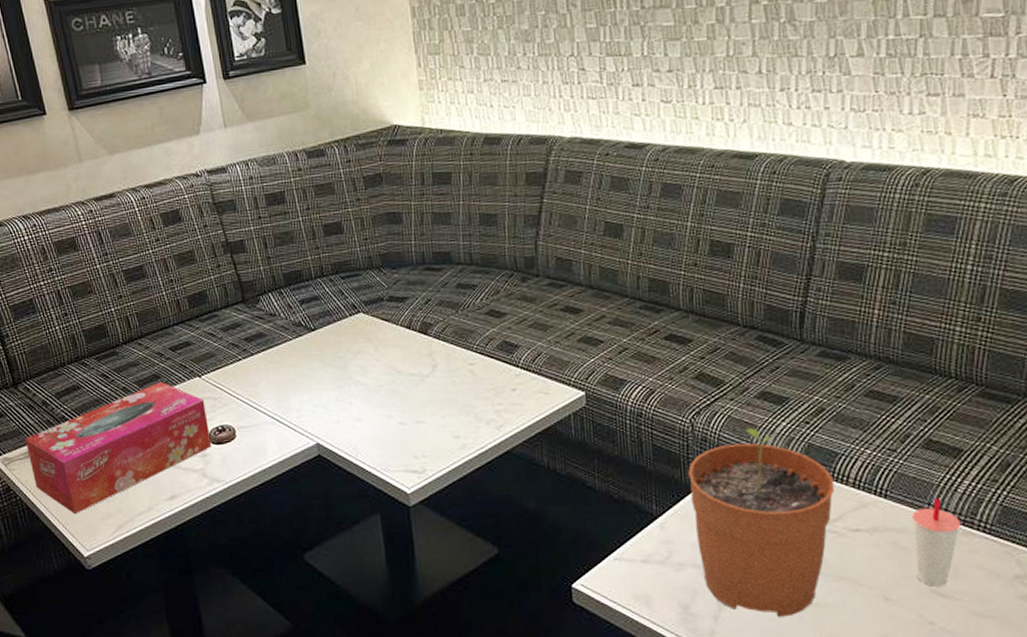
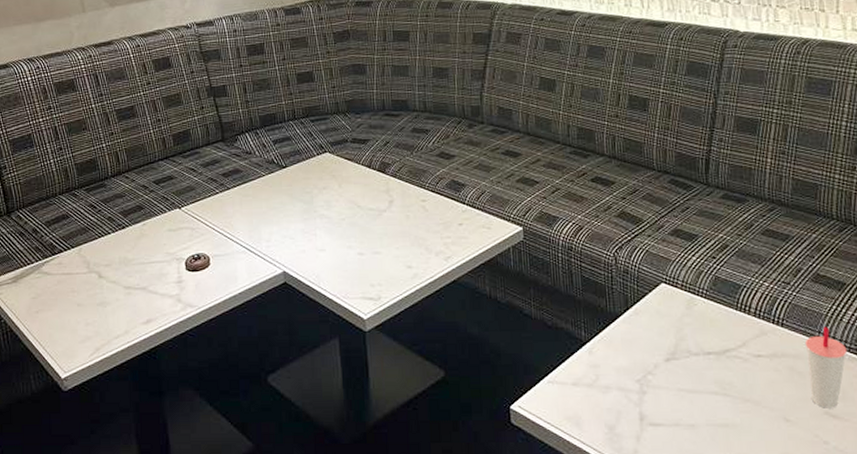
tissue box: present [25,382,212,515] -> none [13,213,187,337]
plant pot: present [688,427,835,617] -> none [612,261,739,437]

